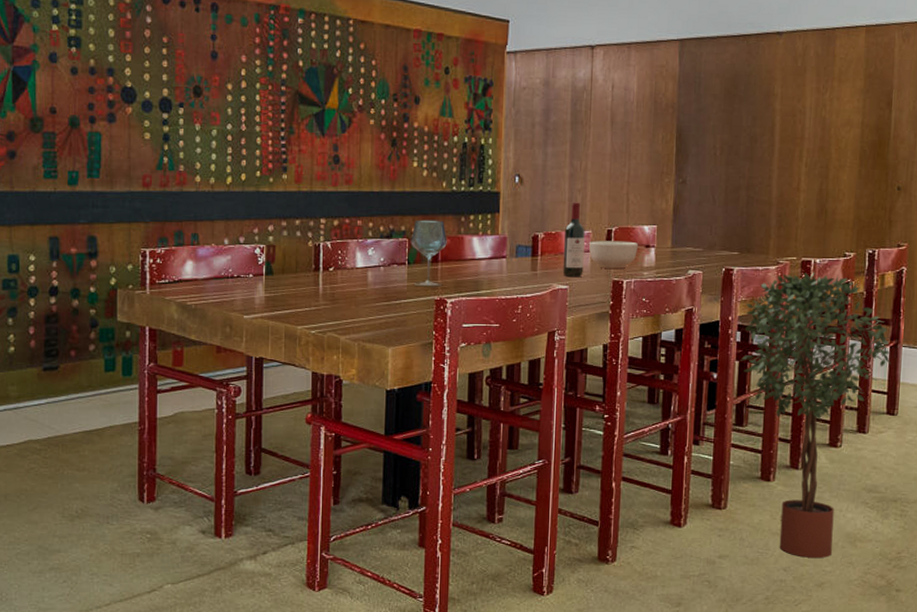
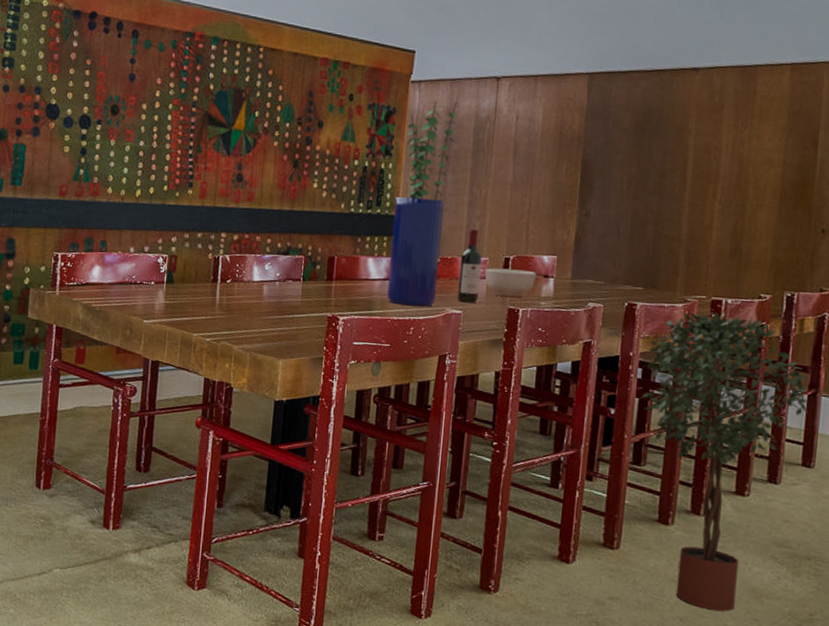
wine glass: present [410,219,447,287] -> none [306,238,343,305]
vase: none [494,72,554,284] -> present [387,101,458,307]

